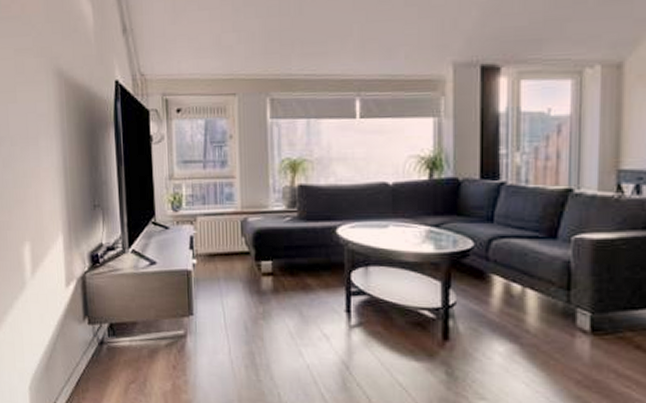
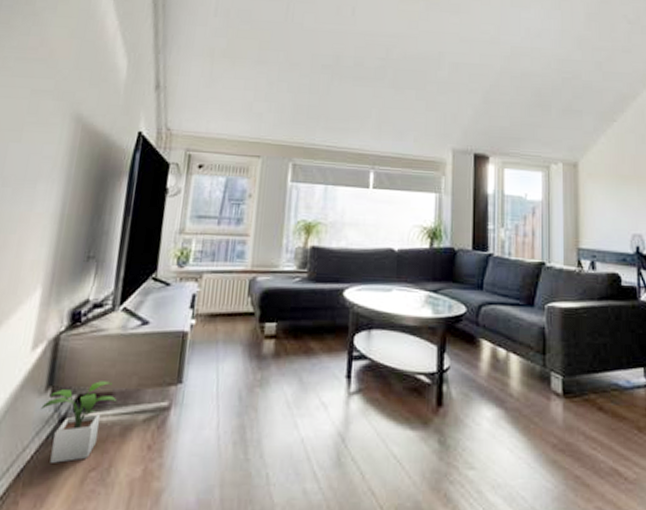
potted plant: none [83,312,140,376] -> present [41,381,116,463]

